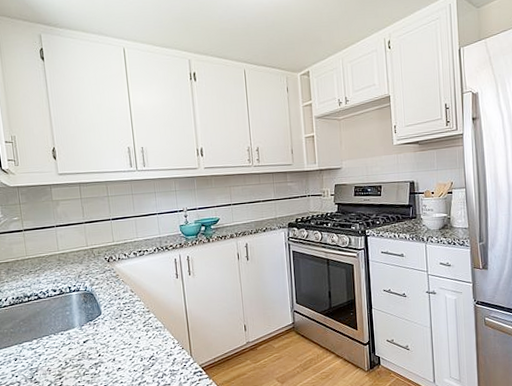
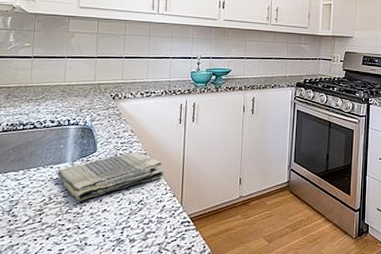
dish towel: none [68,310,170,363] -> present [57,152,164,201]

